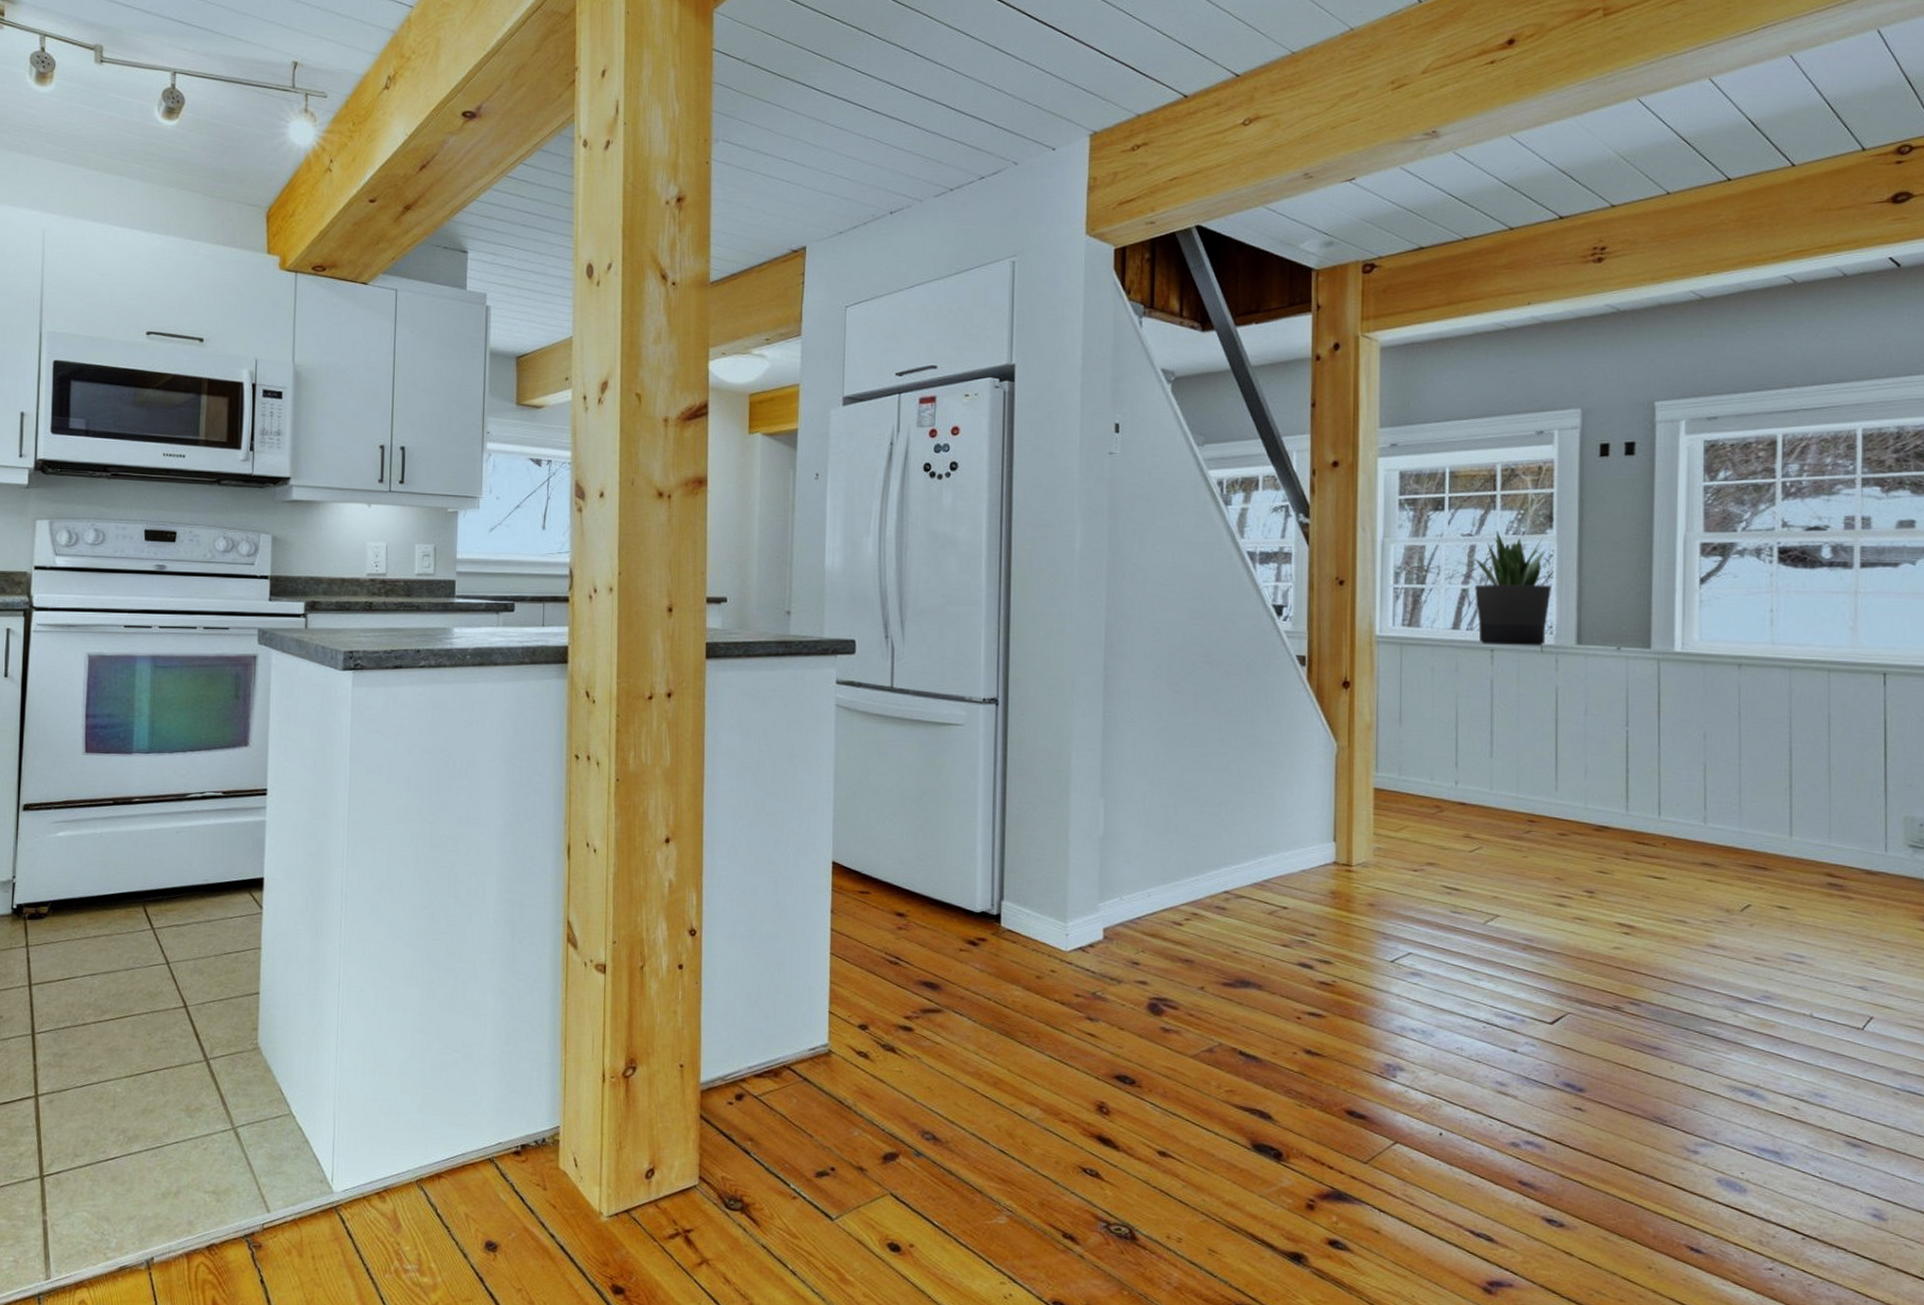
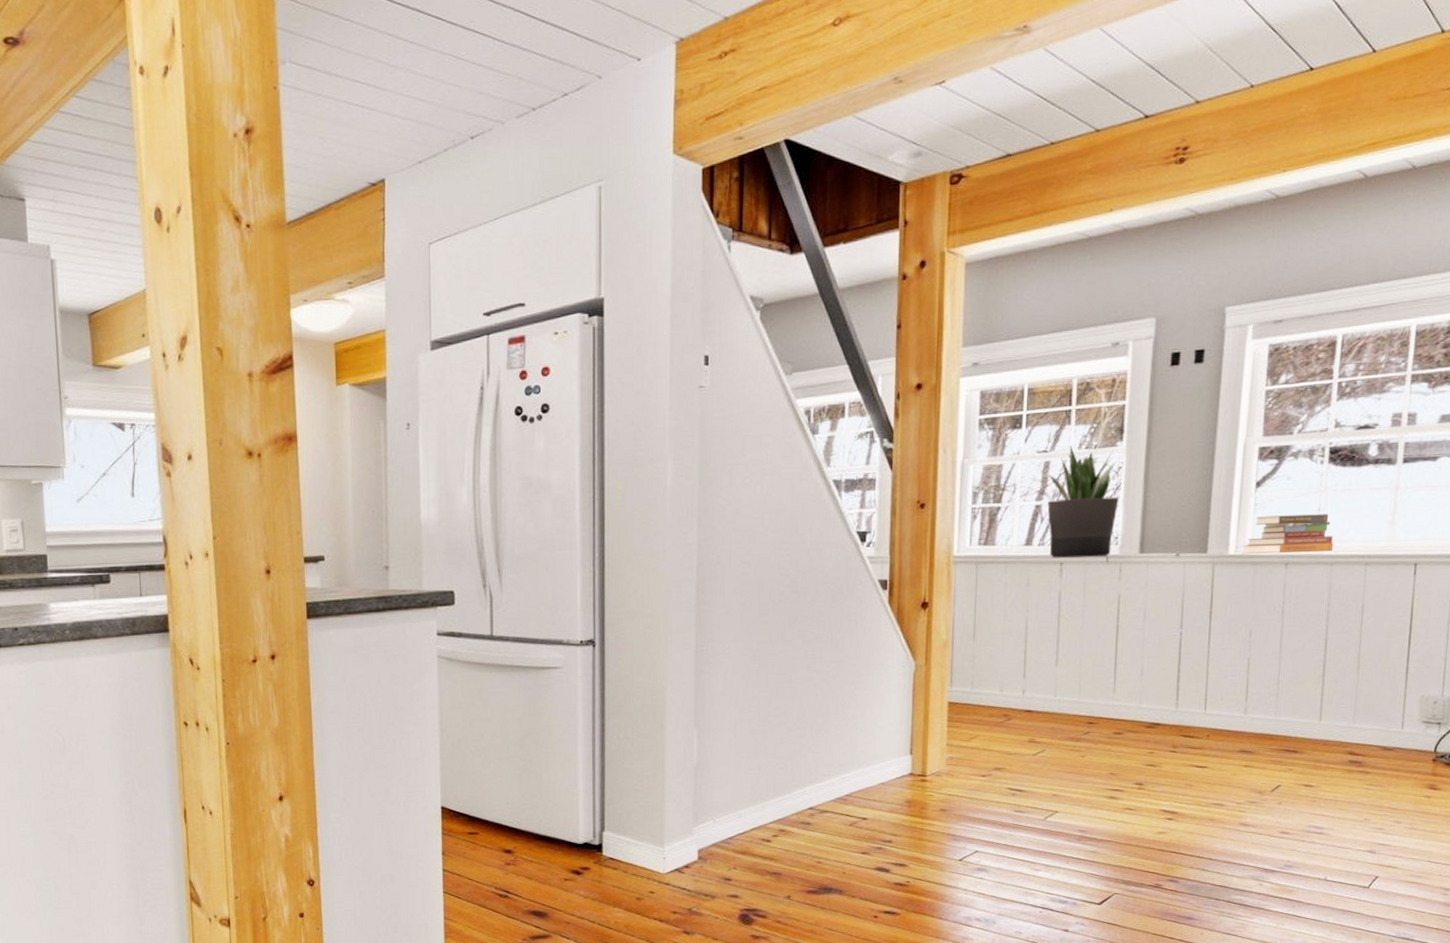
books: none [1689,614,1791,655] -> present [1242,514,1334,554]

